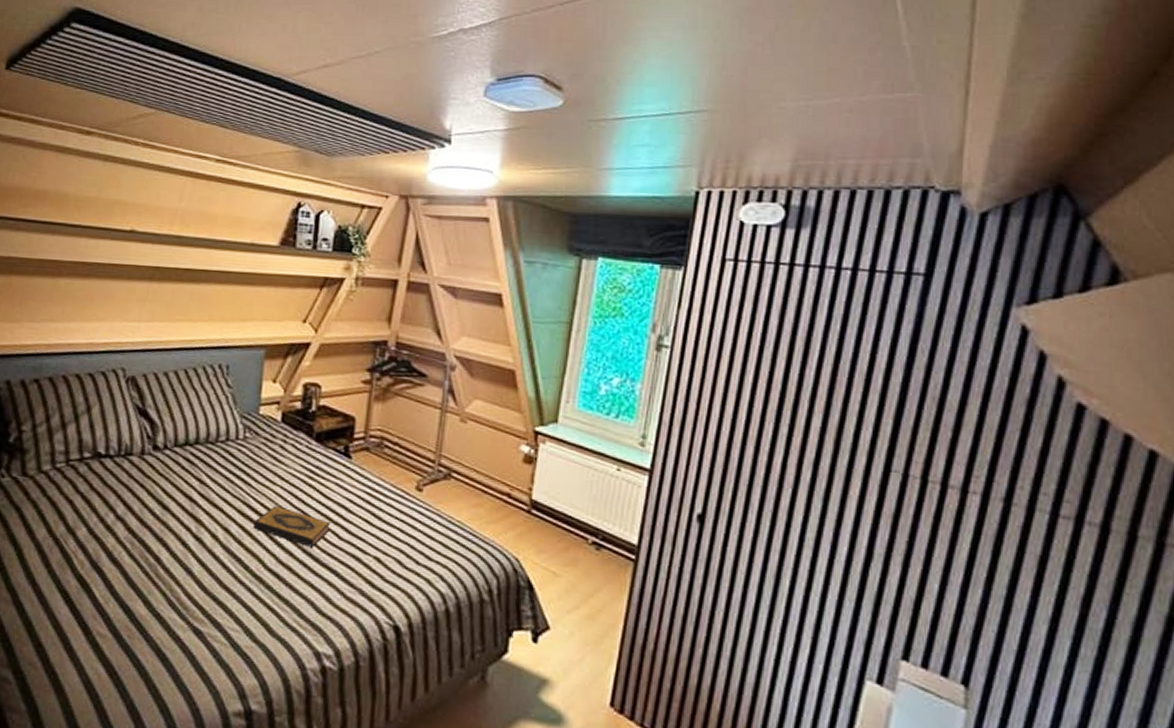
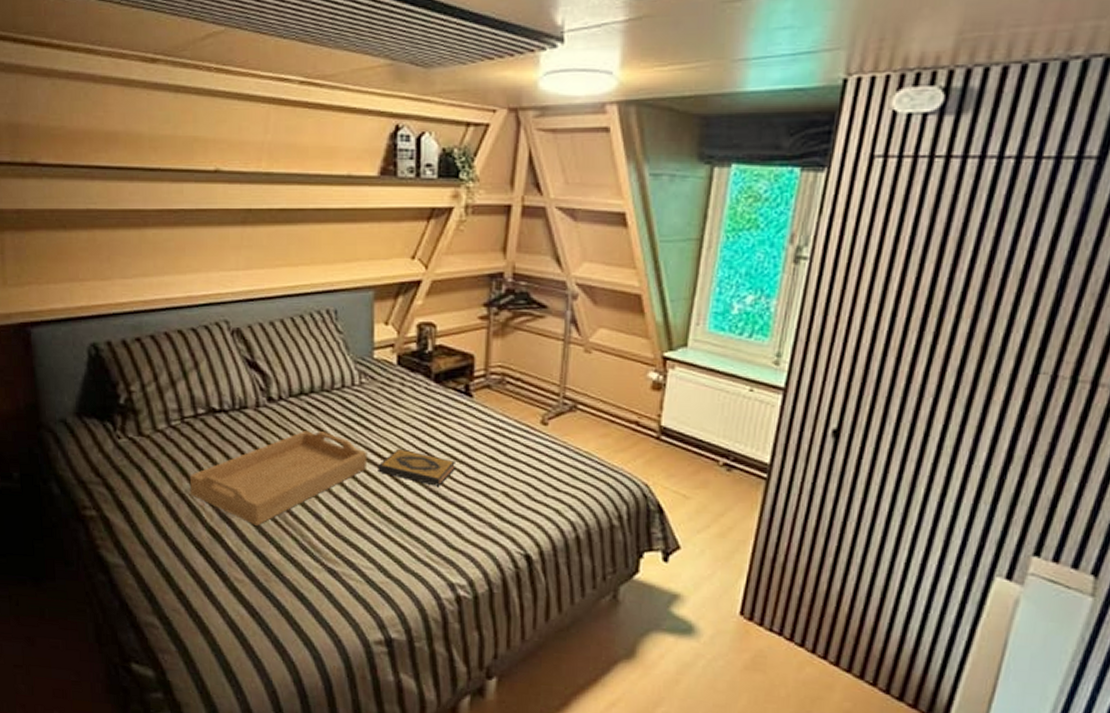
serving tray: none [64,481,245,577] -> present [189,431,368,526]

